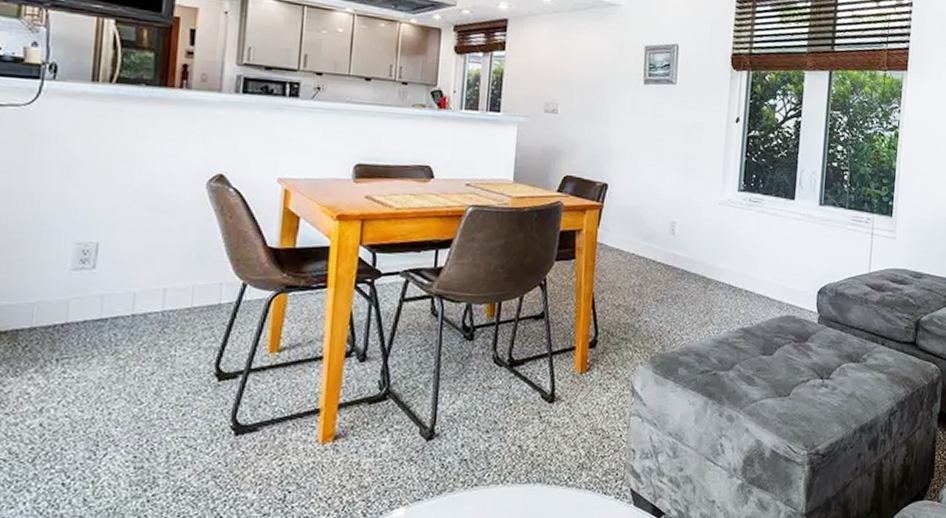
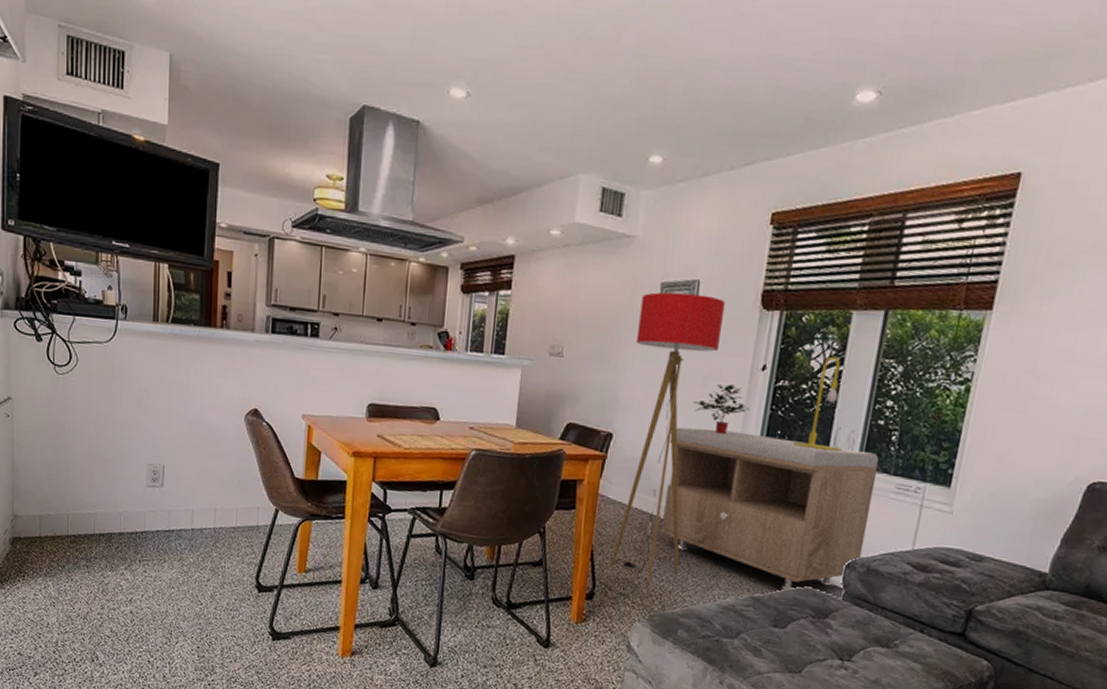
floor lamp: none [612,54,701,328] -> present [611,292,725,586]
storage bench: none [656,175,836,320] -> present [660,427,879,592]
potted plant: none [678,135,728,181] -> present [692,384,750,435]
table lamp: none [766,109,806,191] -> present [793,356,842,452]

